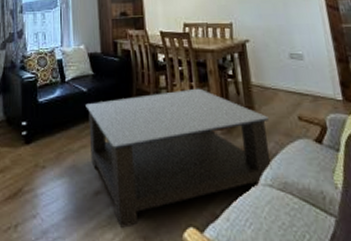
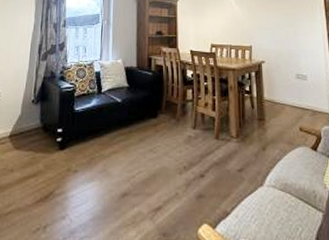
coffee table: present [85,88,272,228] -> none [119,101,276,226]

